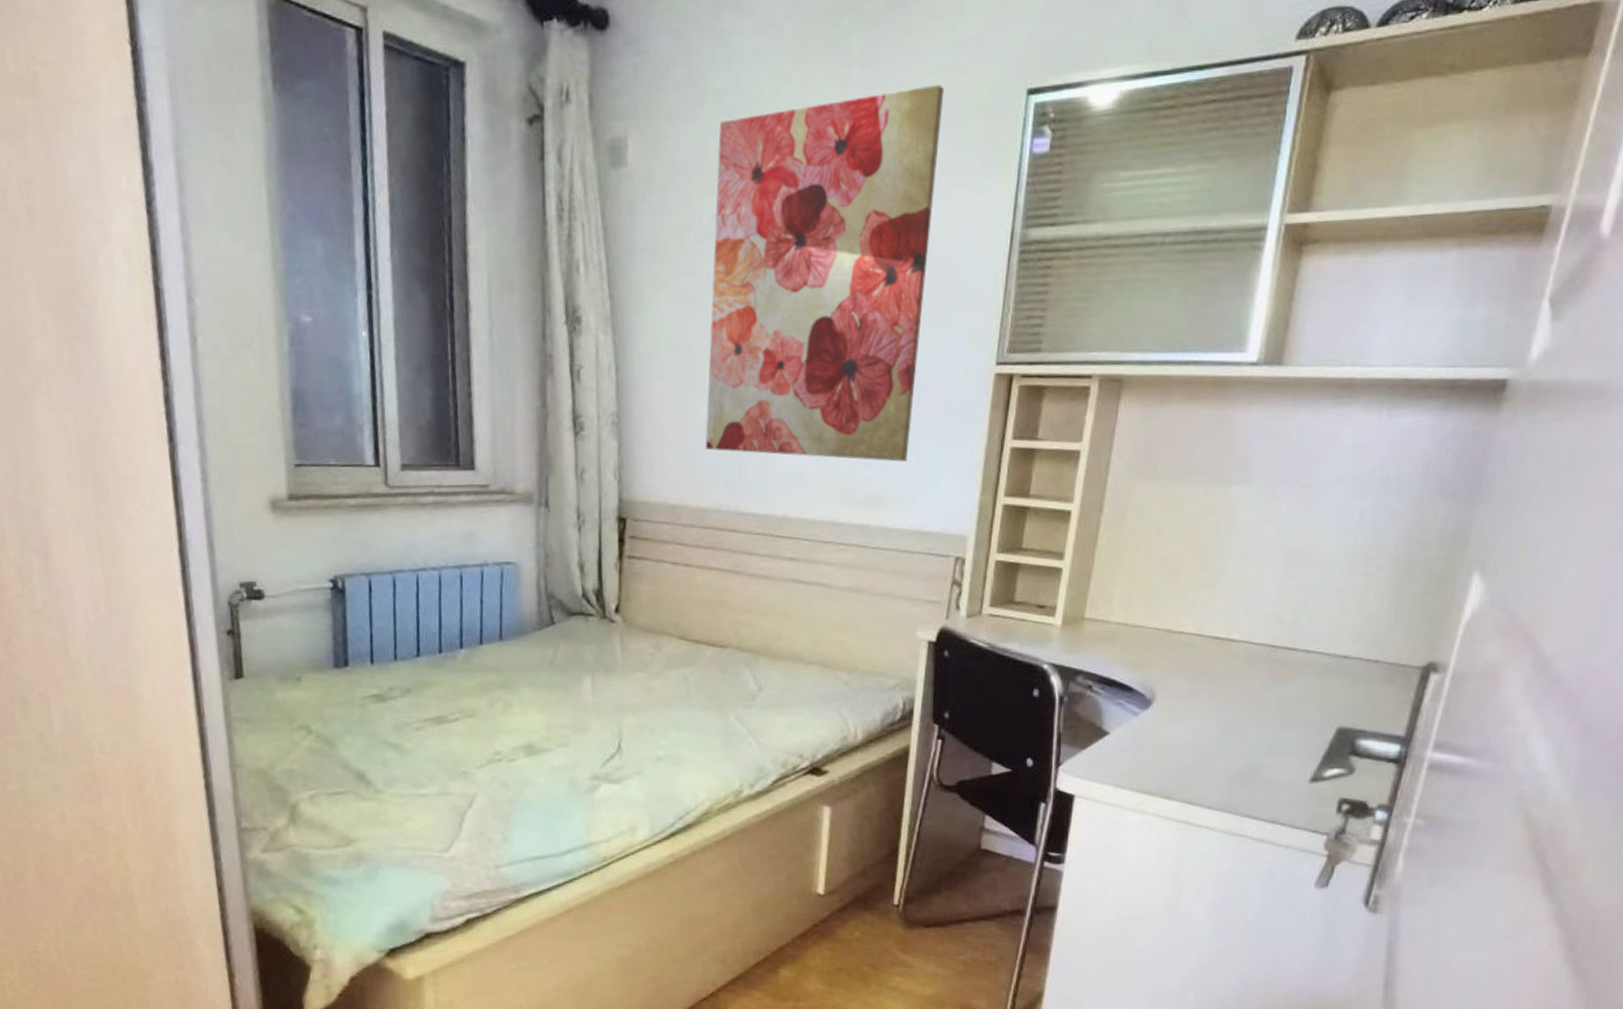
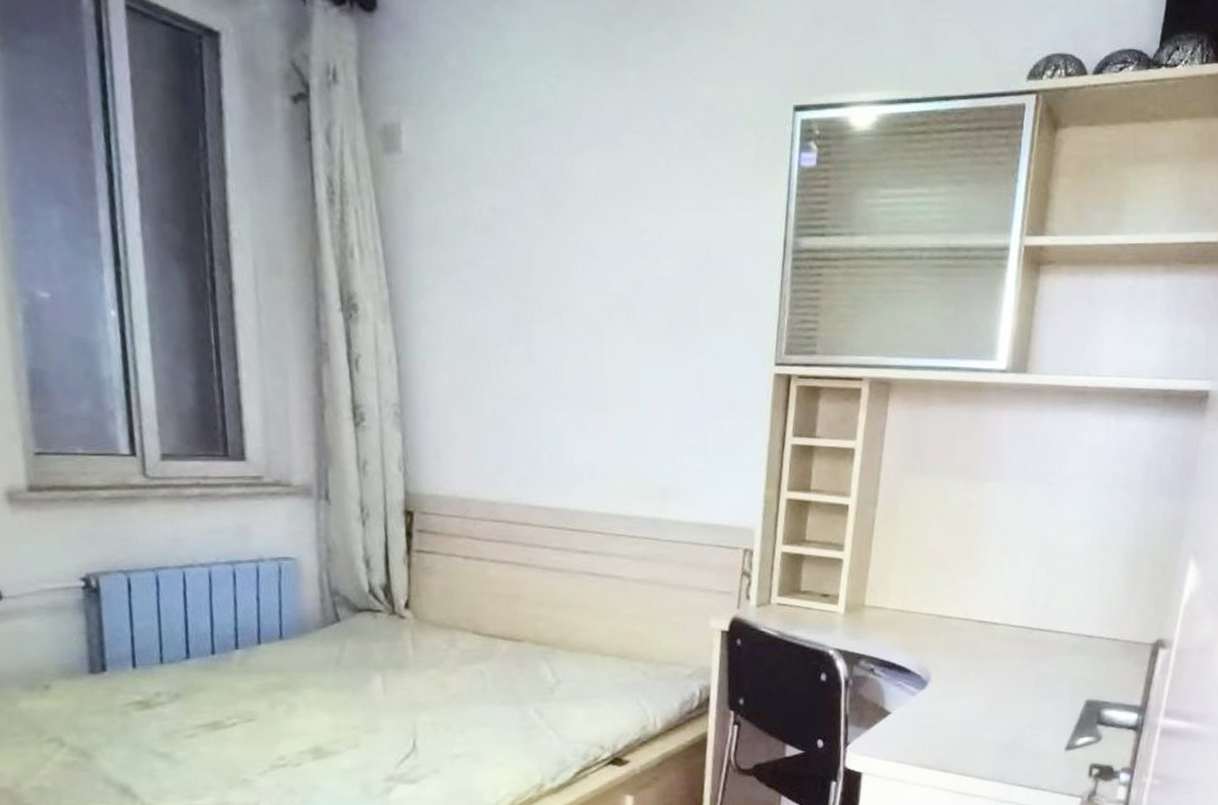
wall art: present [705,84,944,462] -> none [493,94,717,457]

